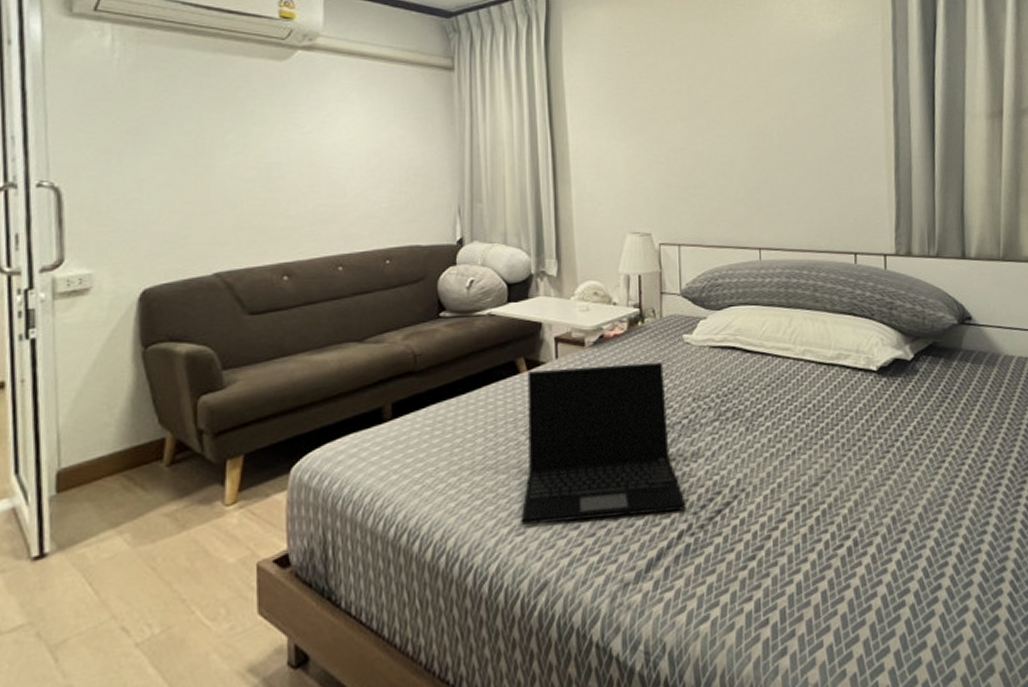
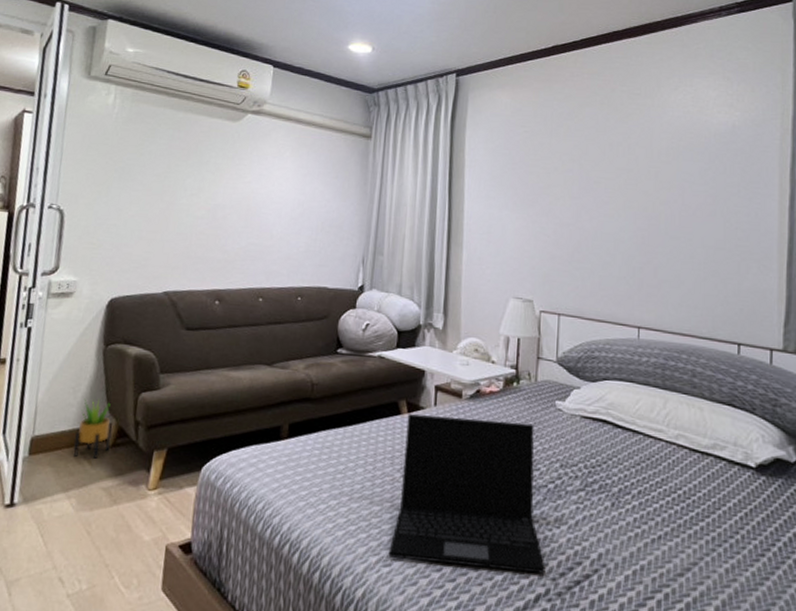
potted plant: none [117,412,168,484] -> present [73,398,113,459]

